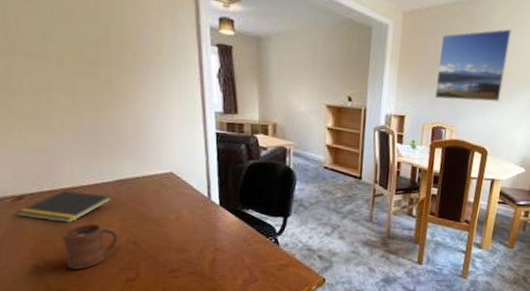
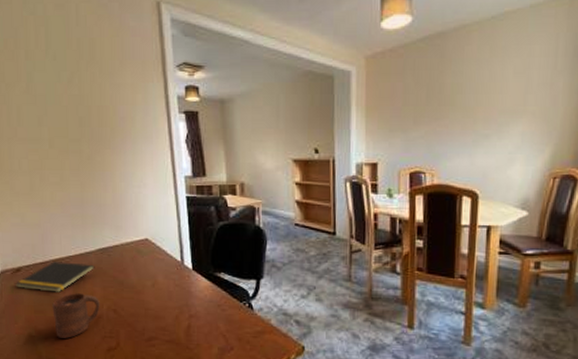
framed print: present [435,29,512,102] -> none [409,58,491,142]

